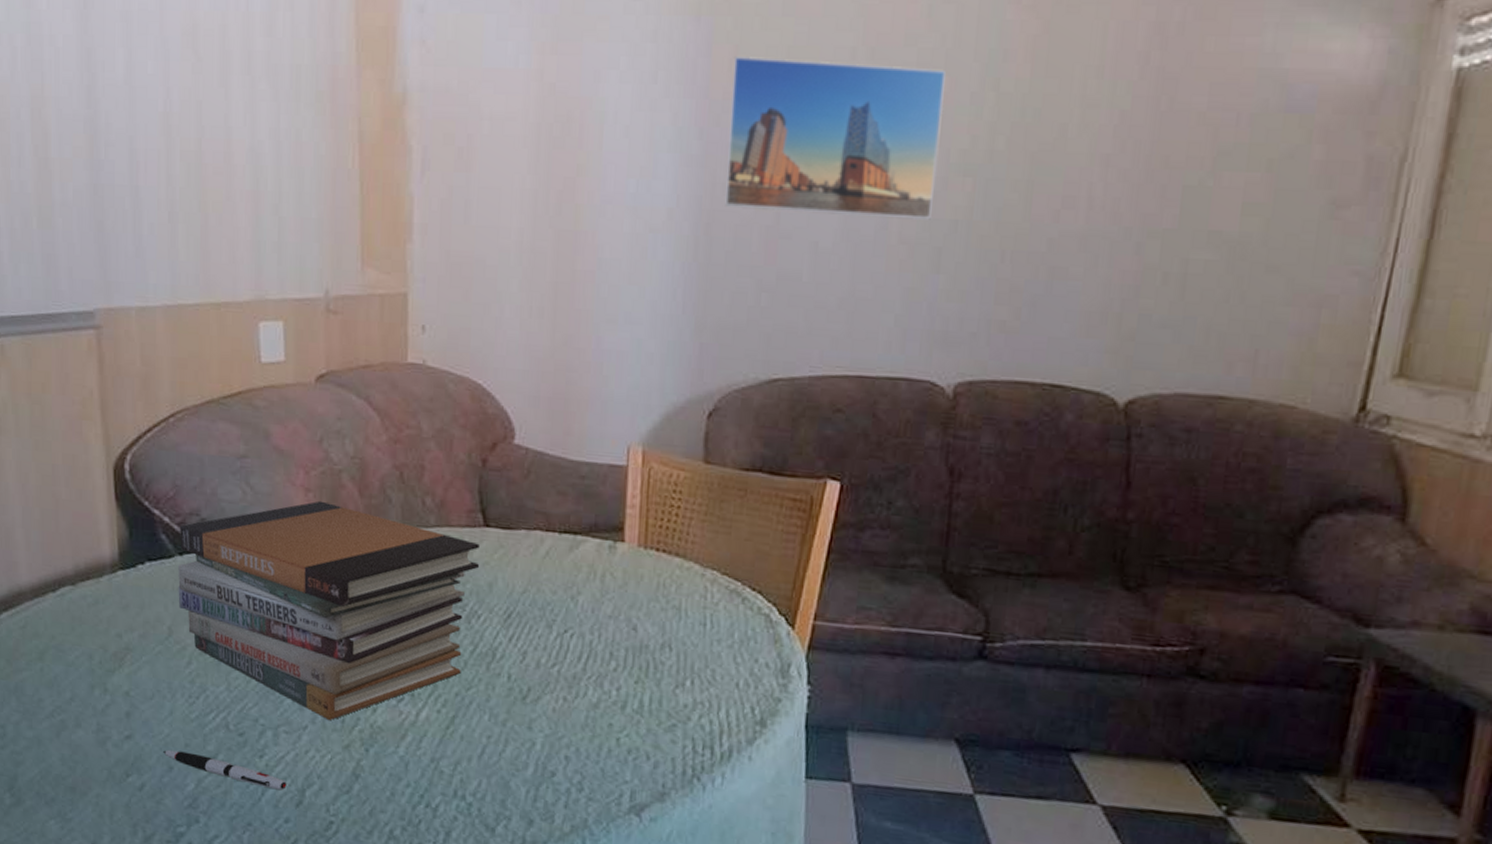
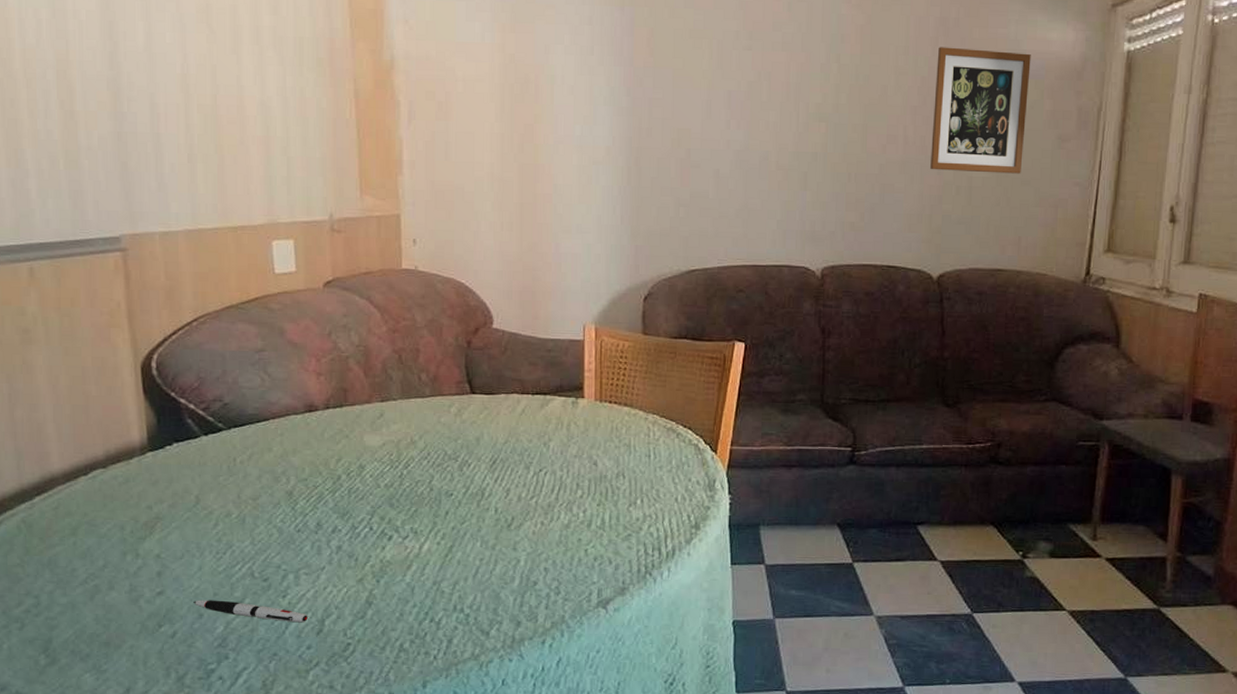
book stack: present [178,500,480,721] -> none [204,382,469,561]
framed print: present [725,57,946,220] -> none [649,36,802,153]
wall art: none [1125,66,1296,256] -> present [930,47,1031,174]

